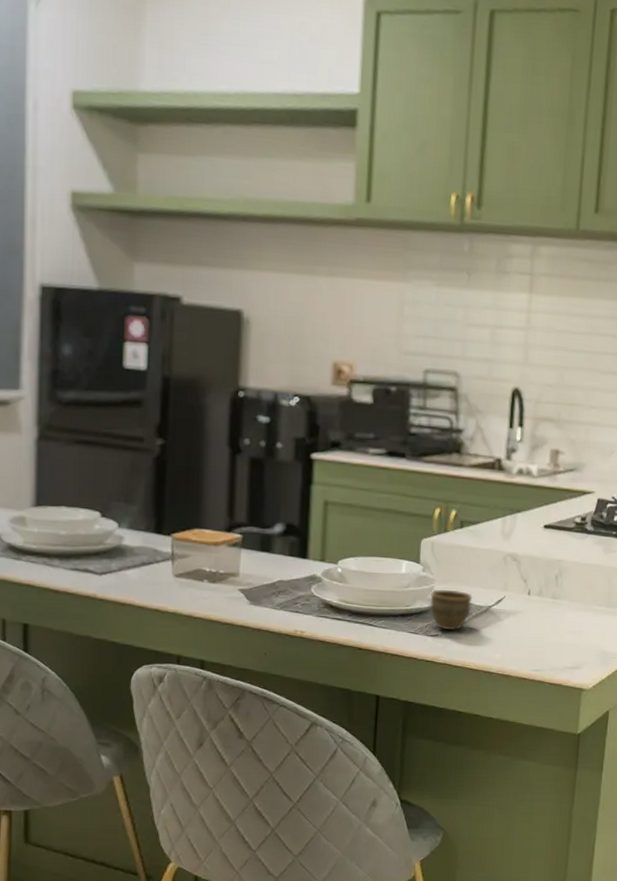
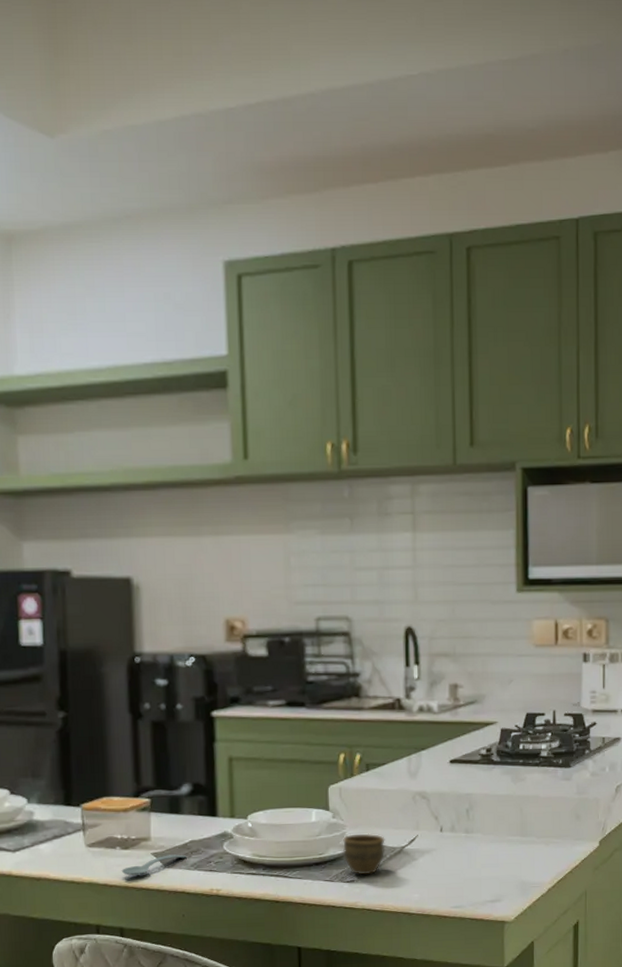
spoon: none [207,592,274,610] -> present [121,854,187,876]

